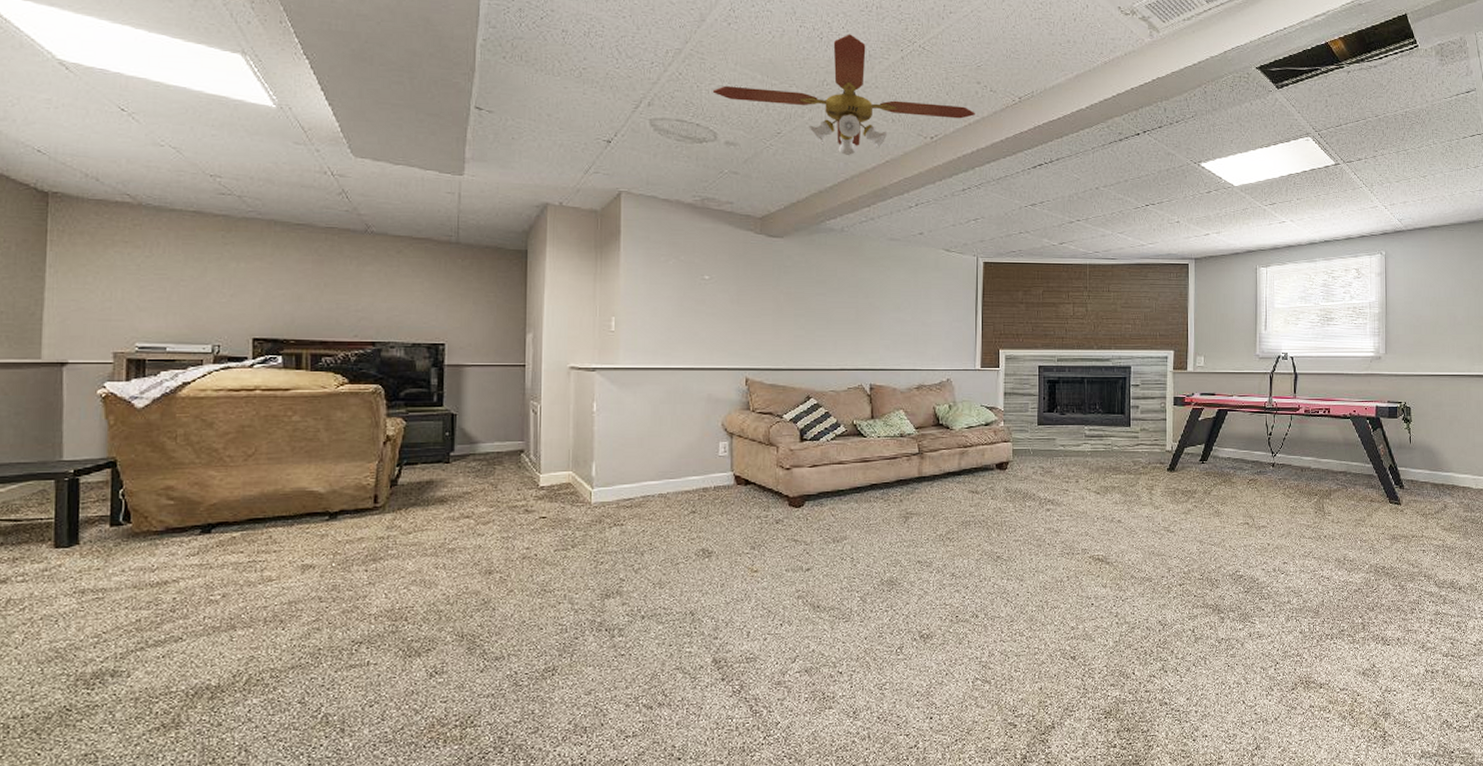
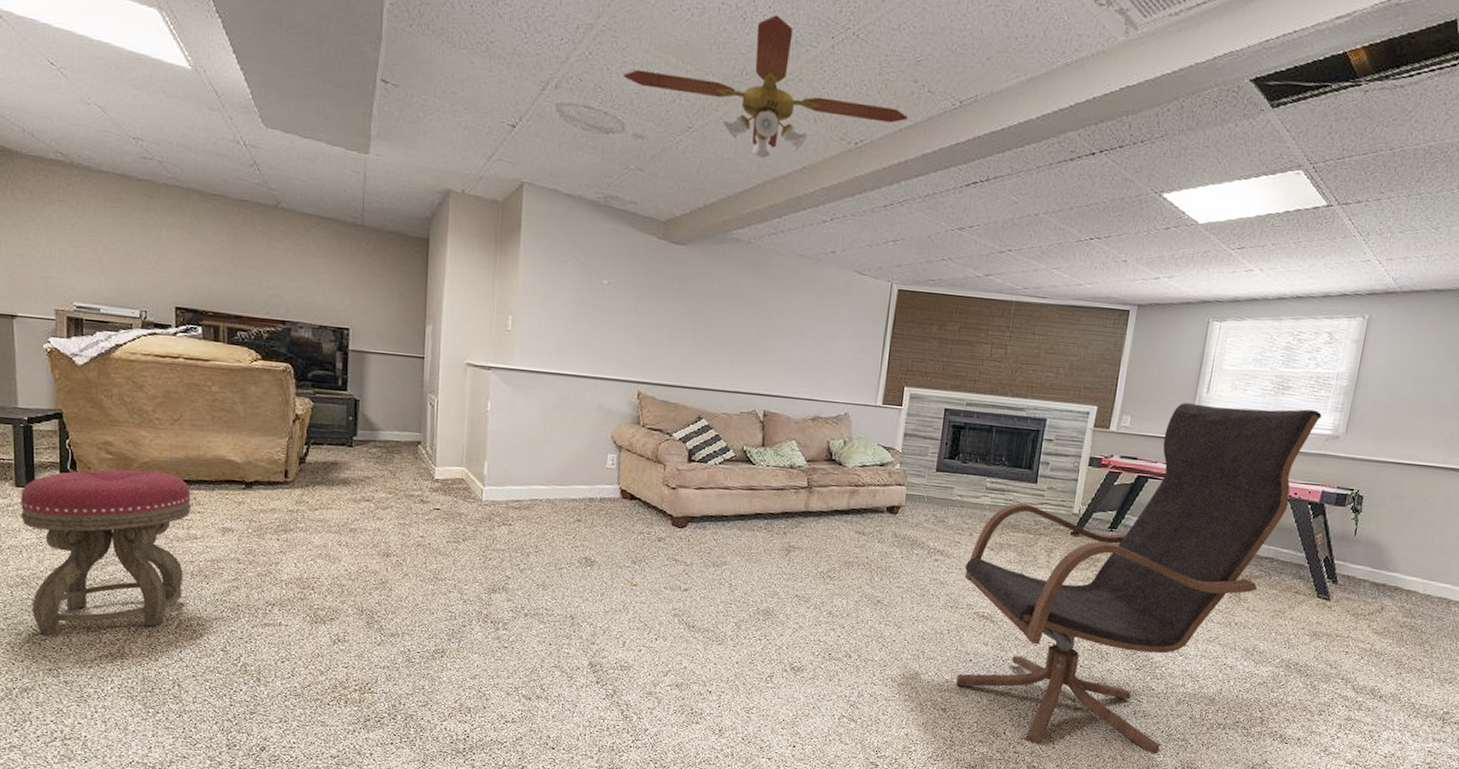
stool: none [59,512,267,714] -> present [21,469,192,635]
lounge chair: none [1076,336,1363,680] -> present [956,403,1322,754]

